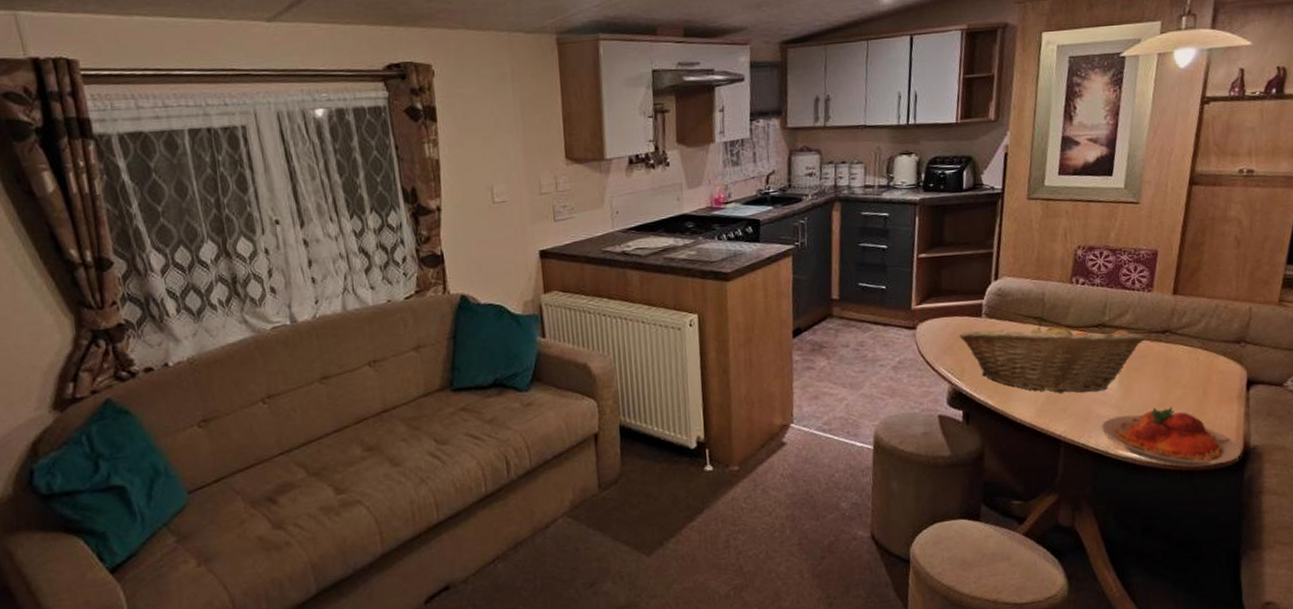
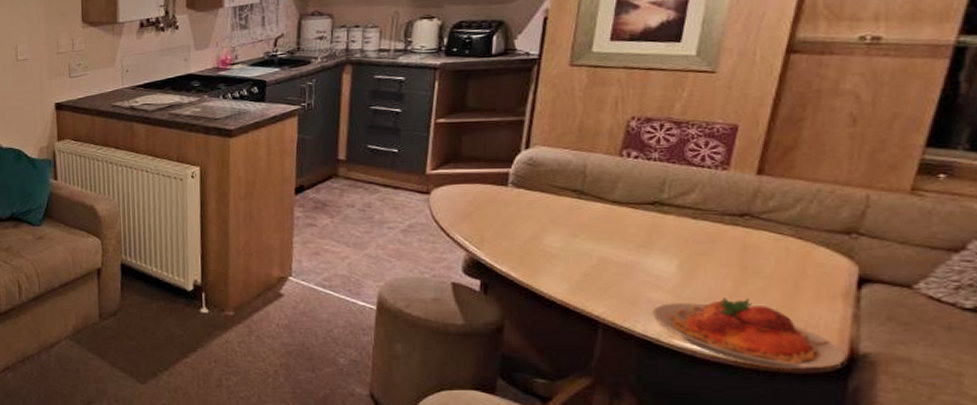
fruit basket: present [959,320,1146,394] -> none [480,193,717,274]

